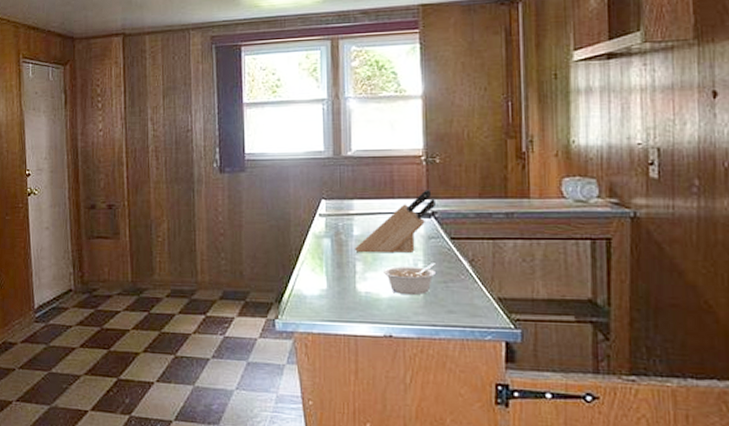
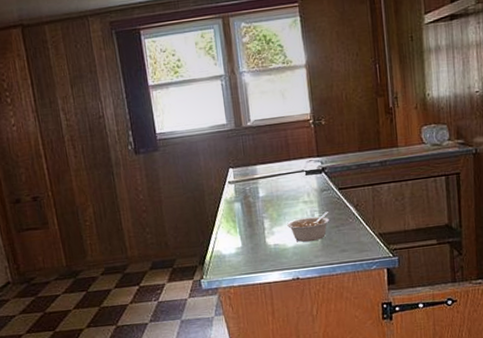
knife block: present [355,190,435,254] -> none [262,149,324,211]

